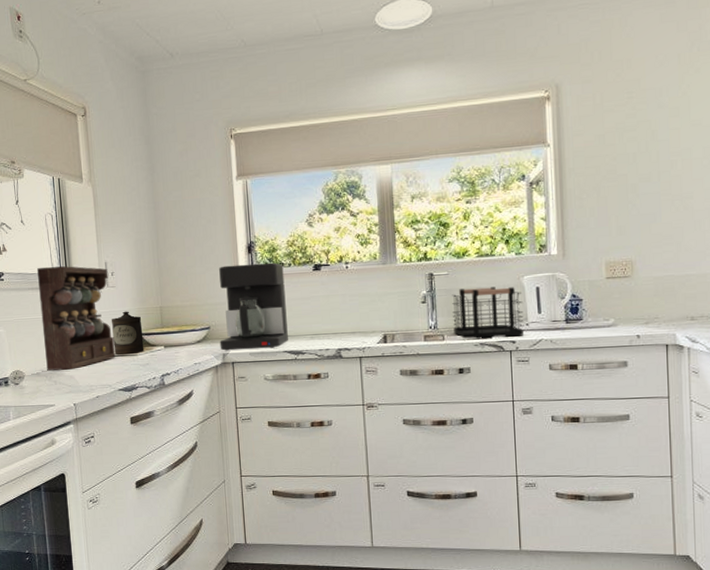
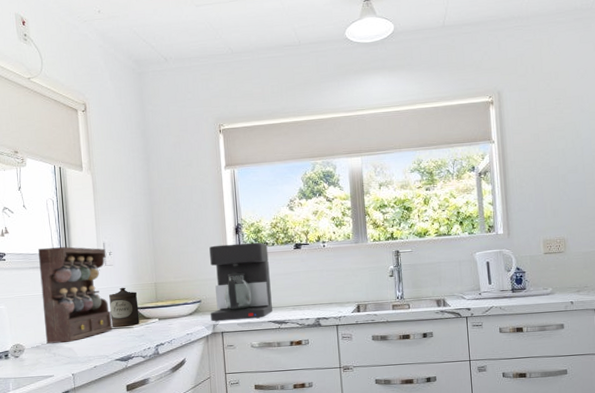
dish rack: present [452,287,524,339] -> none [415,262,478,308]

